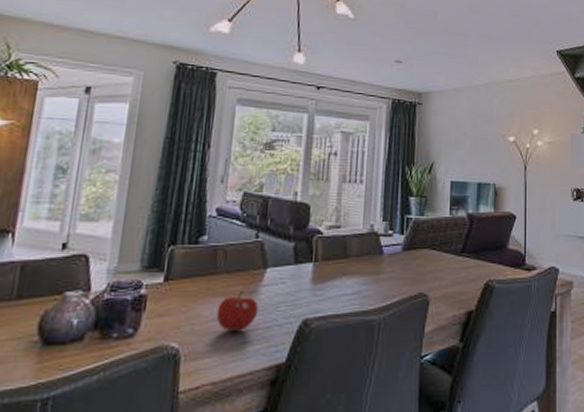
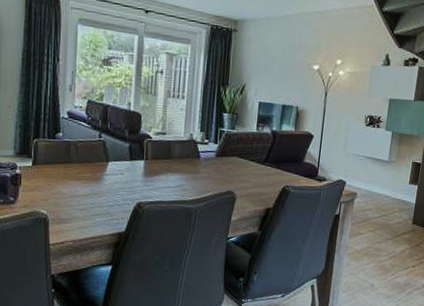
fruit: present [216,291,259,331] -> none [72,178,104,206]

